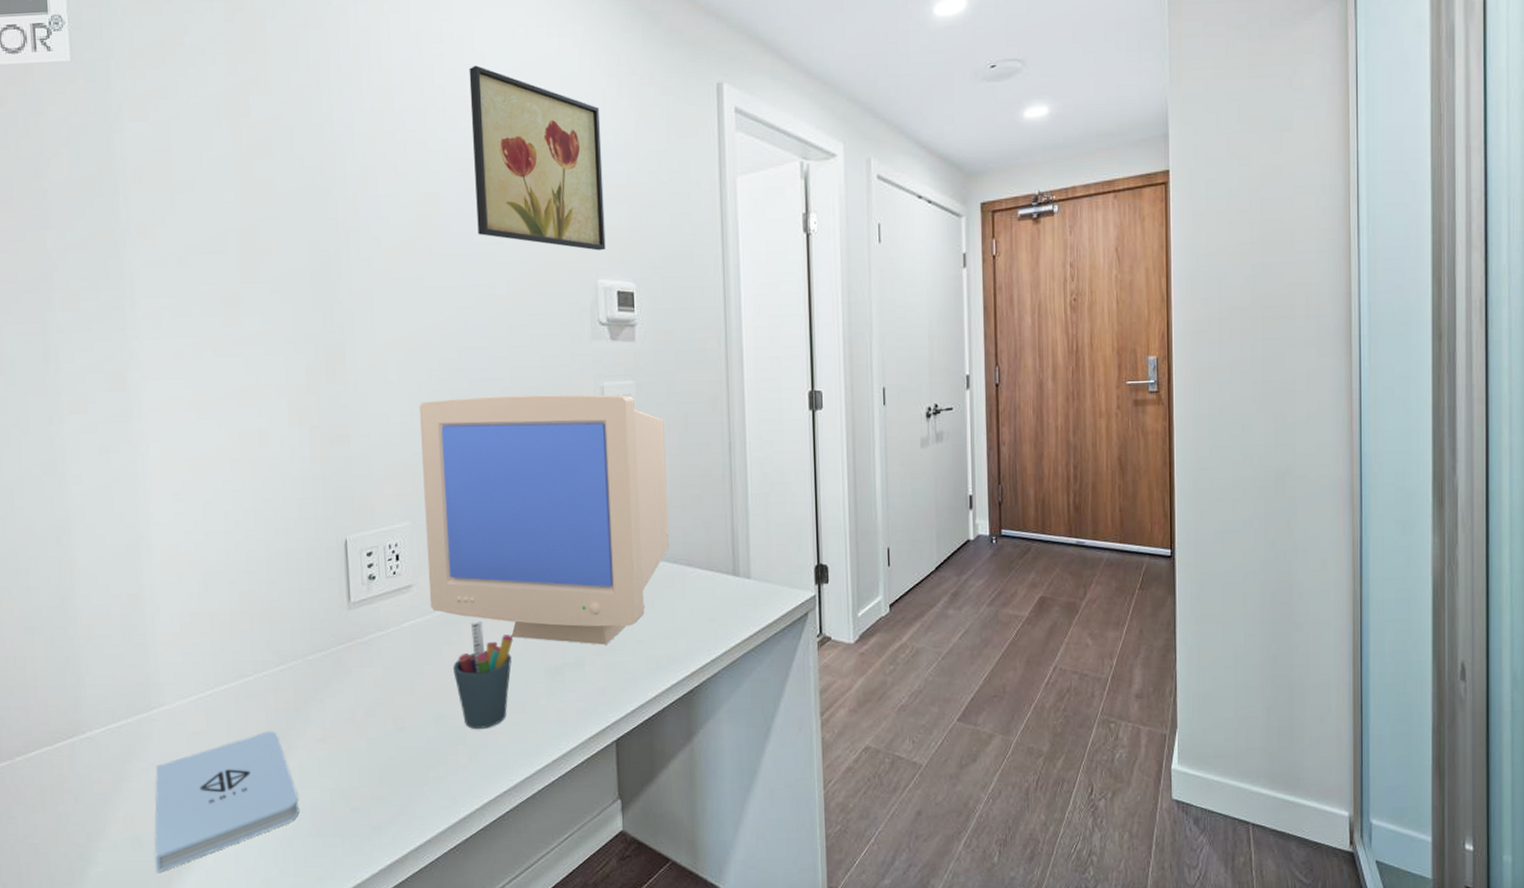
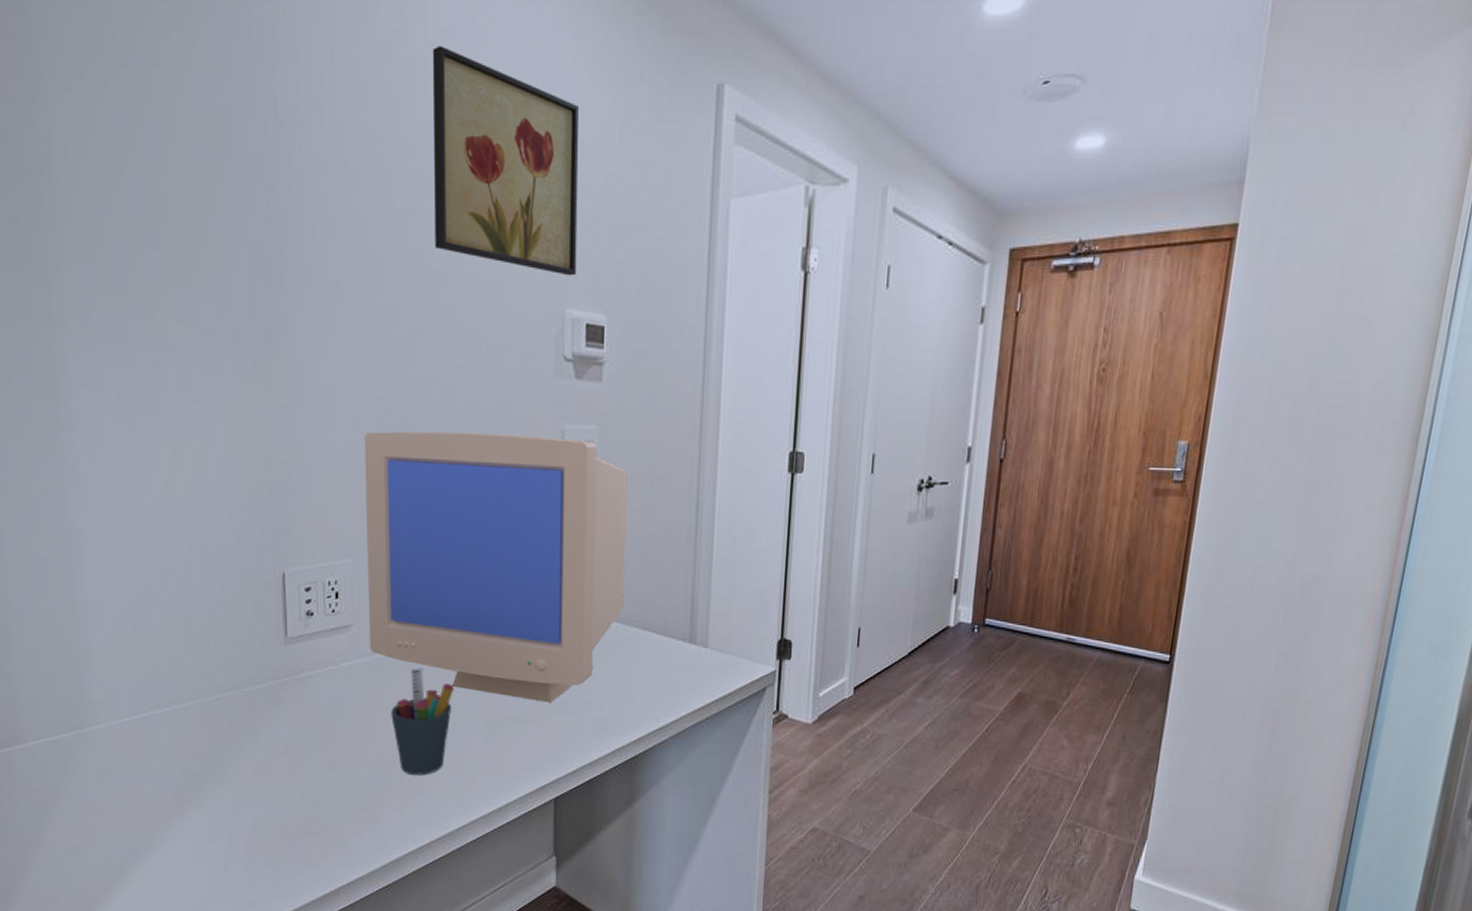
notepad: present [155,731,300,873] -> none [91,758,233,883]

